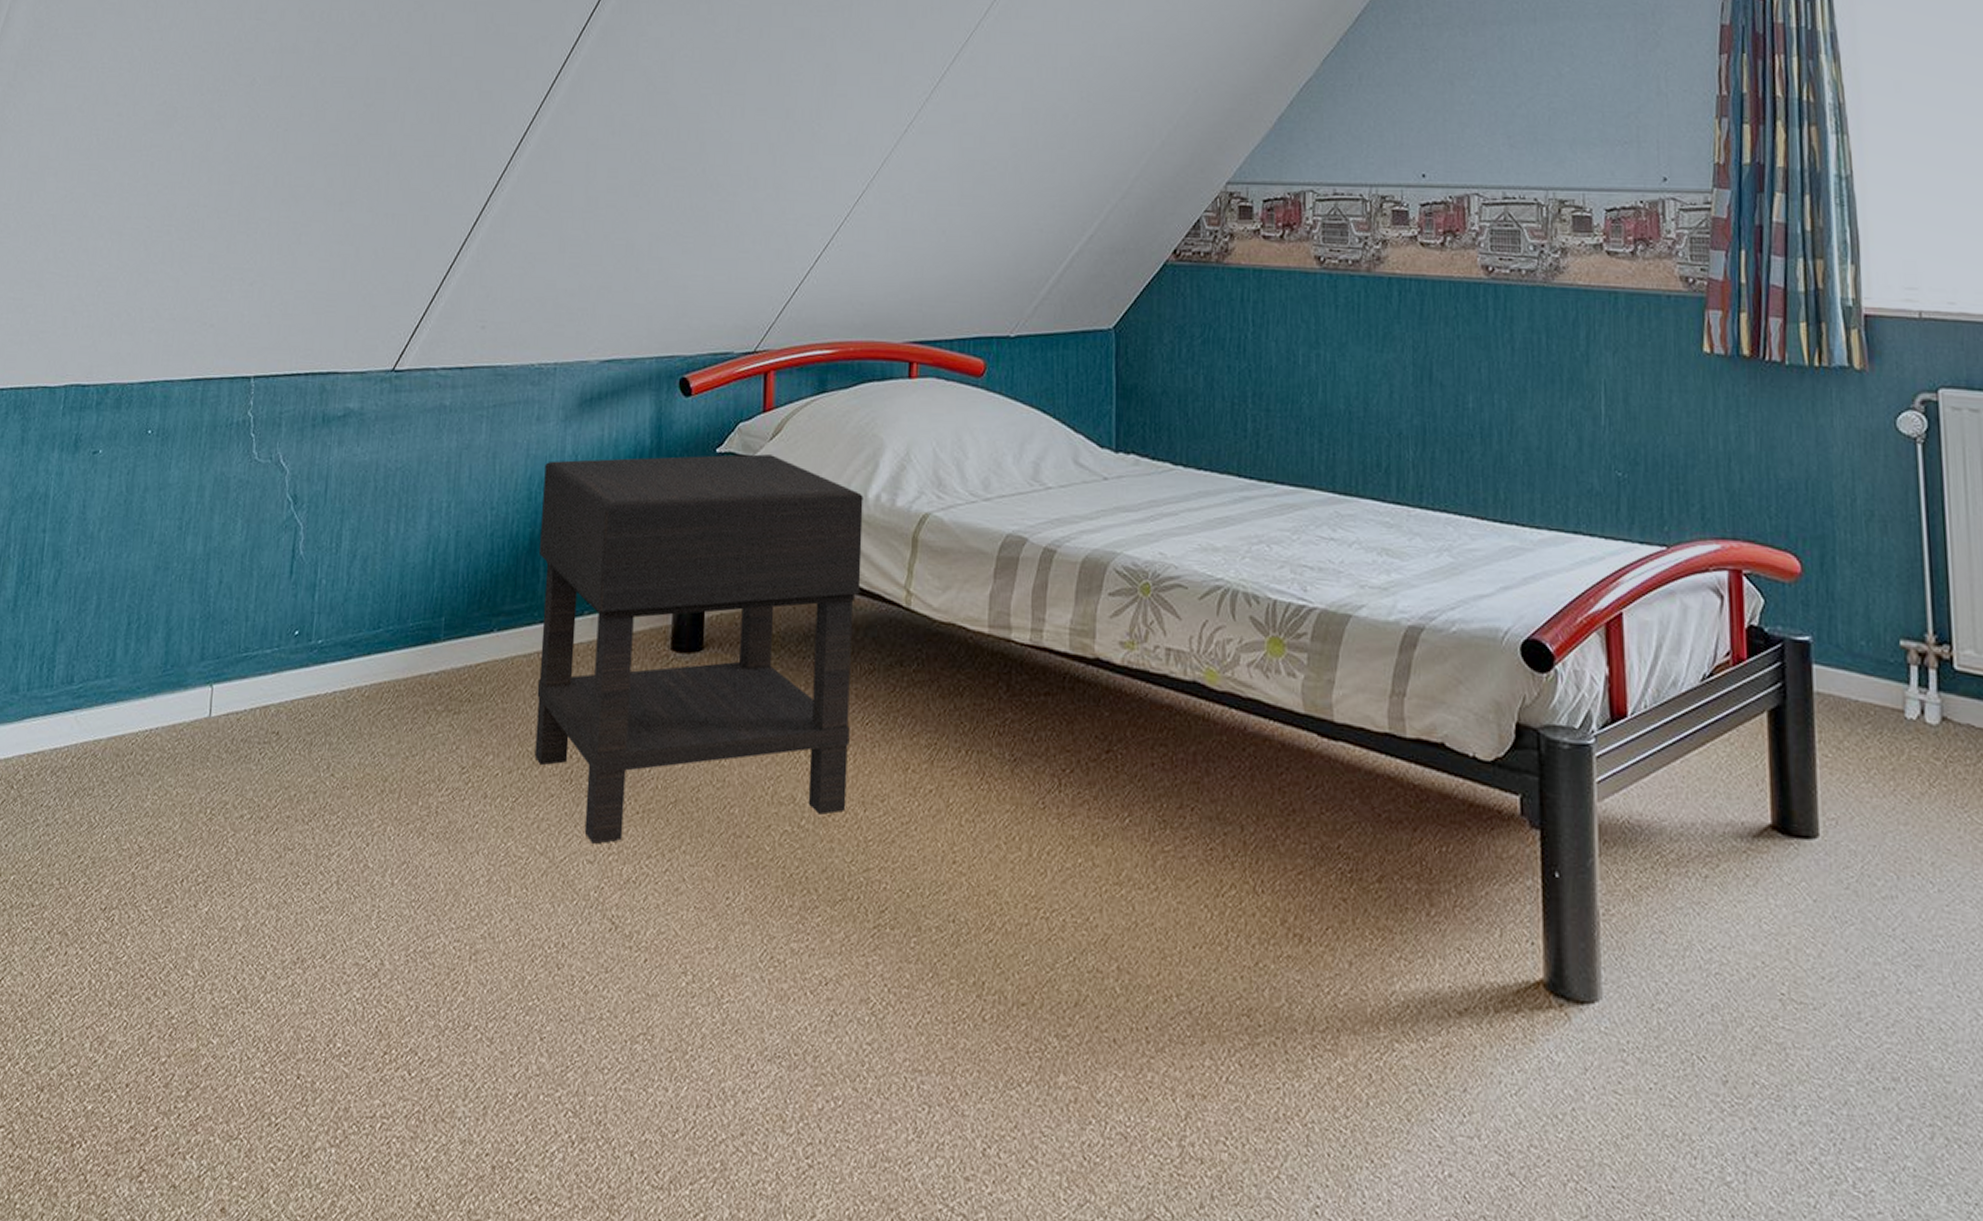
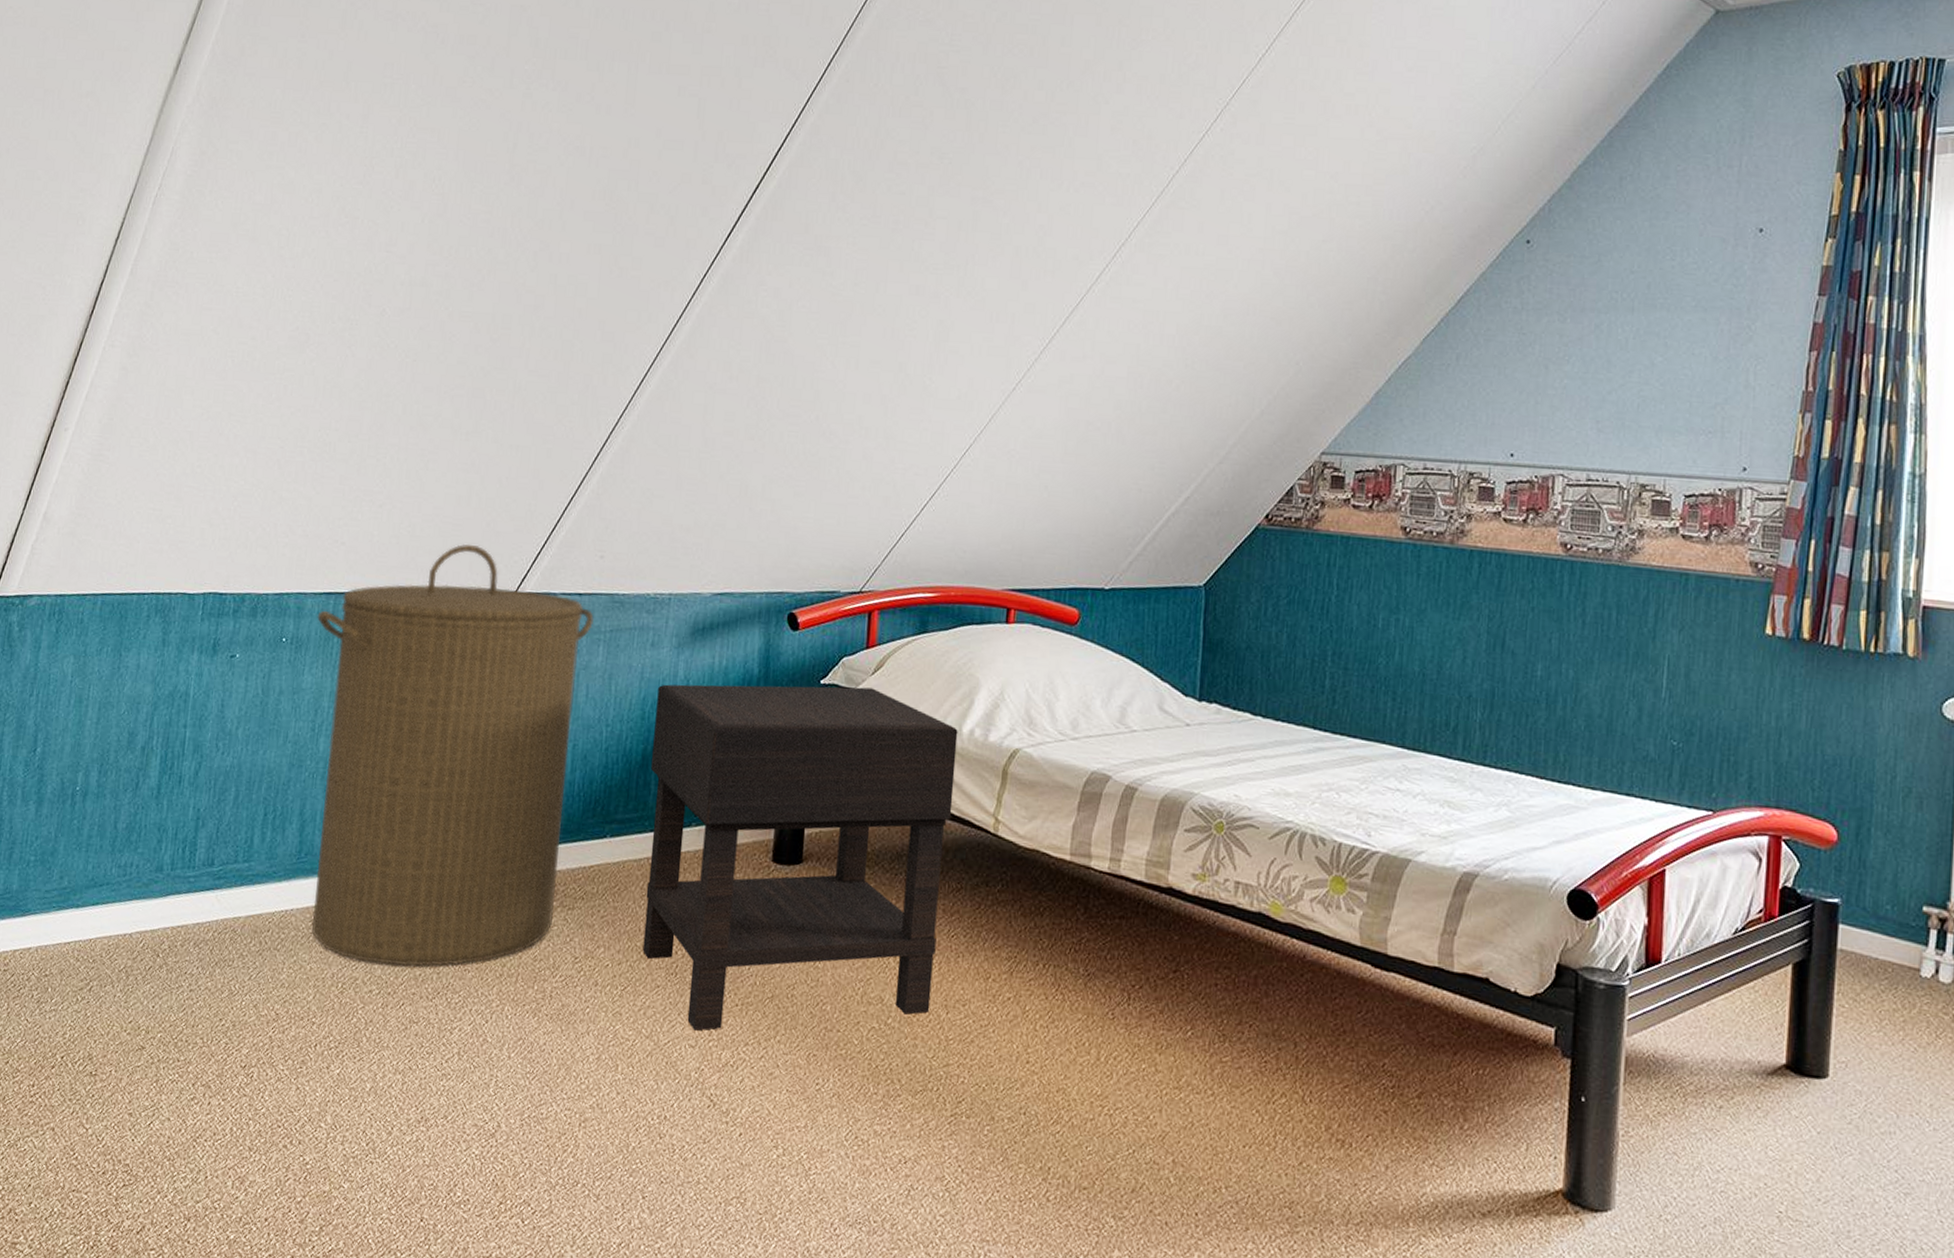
laundry hamper: none [178,320,476,787] -> present [312,544,594,967]

